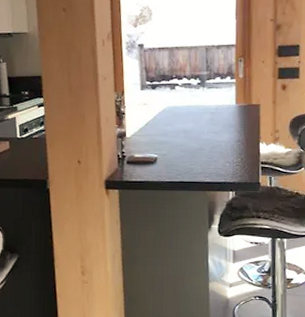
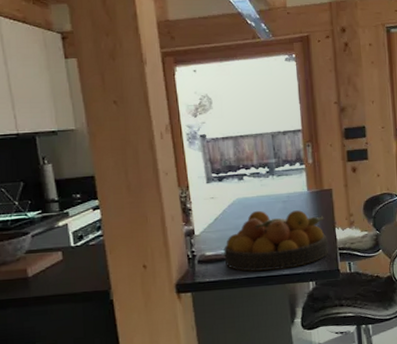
fruit bowl: none [151,119,251,177] -> present [224,210,328,272]

